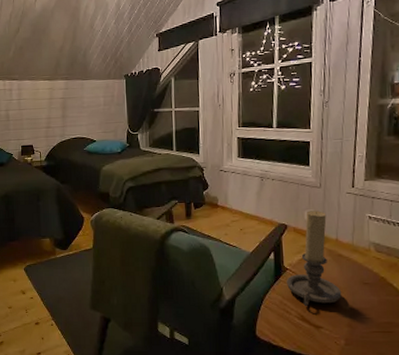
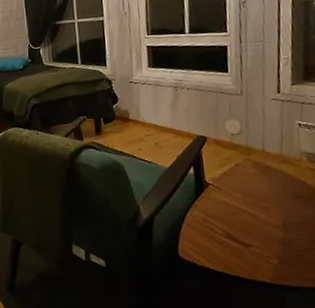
candle holder: present [286,211,342,307] -> none [208,120,272,224]

